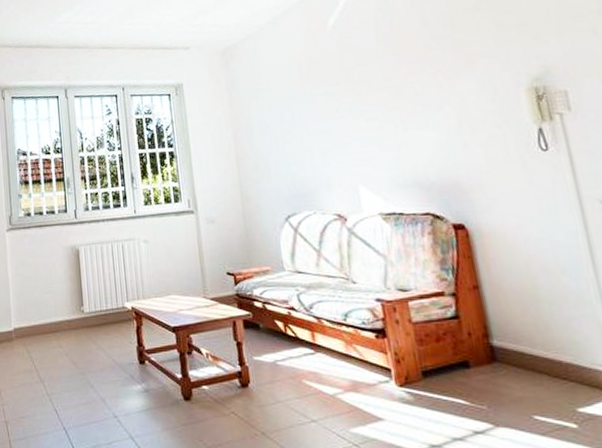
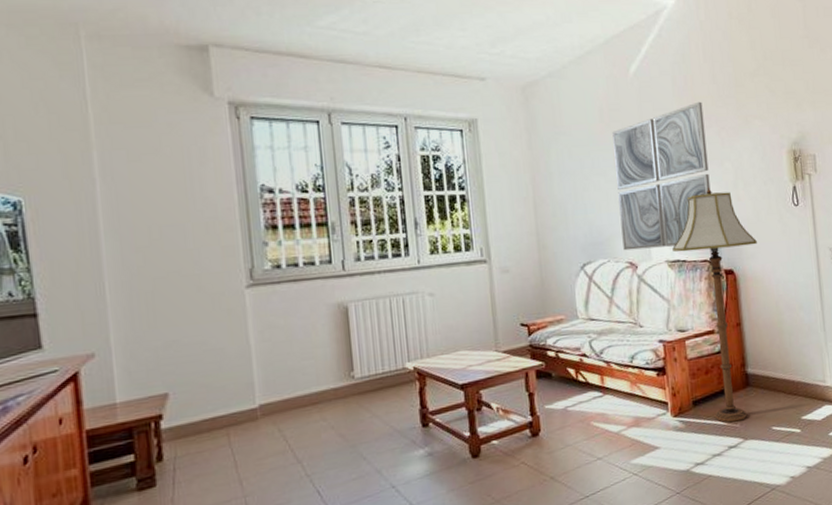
wall art: none [312,45,429,203] -> present [612,101,711,251]
floor lamp: none [386,135,496,402] -> present [672,188,757,423]

